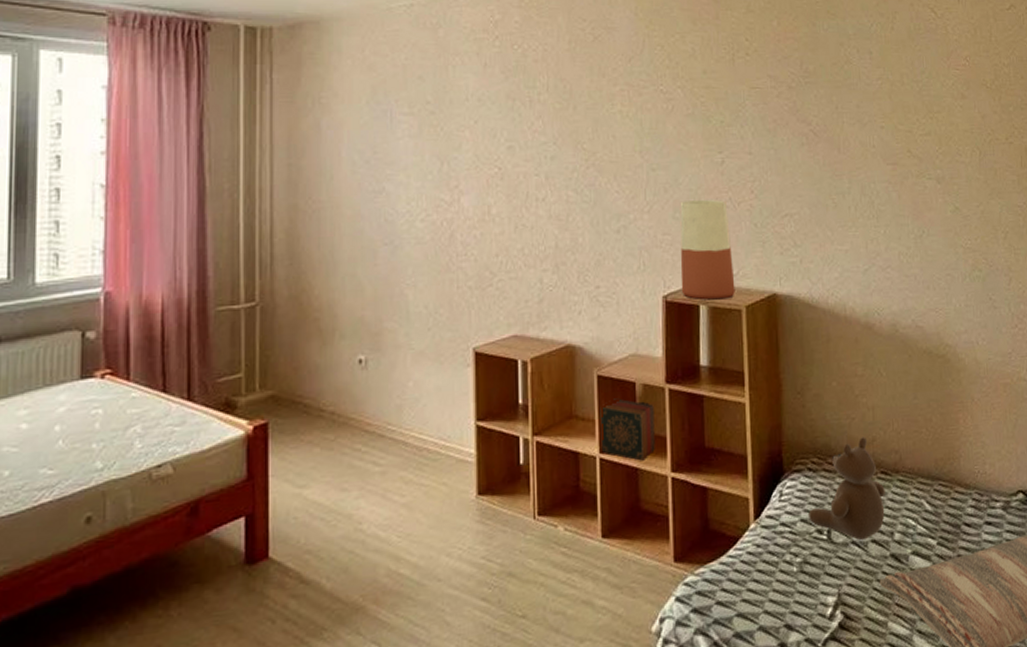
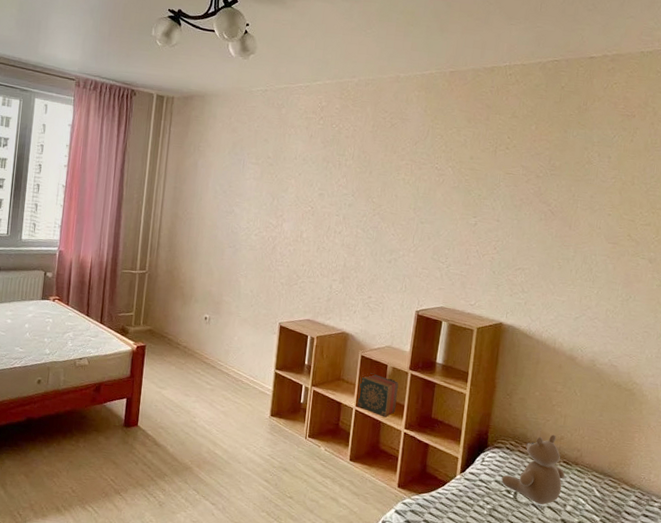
vase: present [680,200,735,300] -> none [430,247,474,321]

